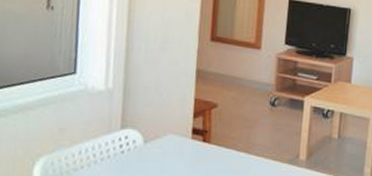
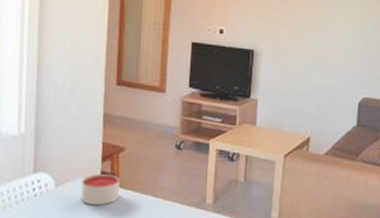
candle: none [170,130,212,163] -> present [80,174,120,206]

